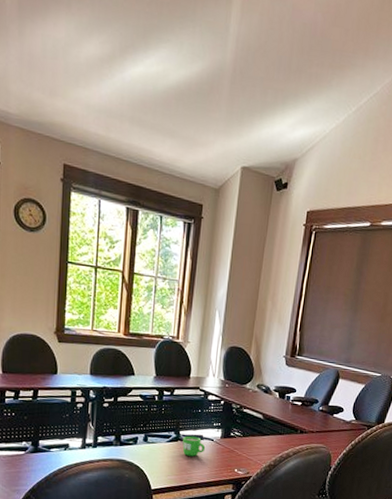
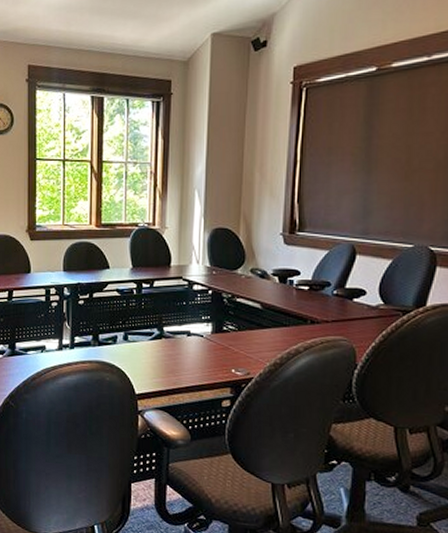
mug: present [182,435,206,456] -> none [167,332,195,356]

